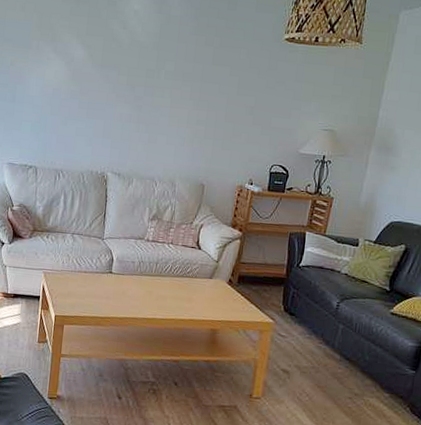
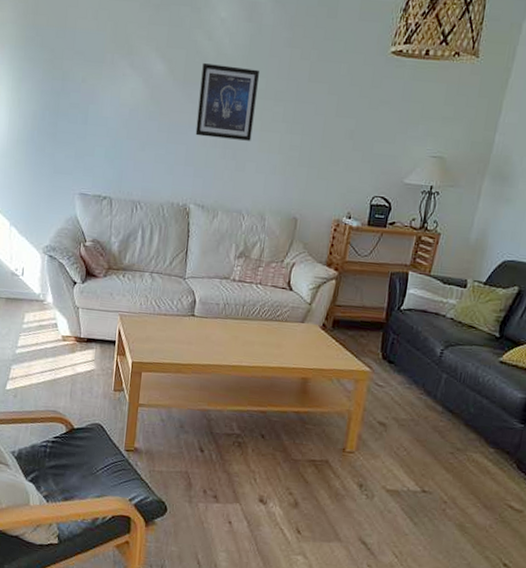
wall art: none [112,49,169,116] -> present [195,63,259,141]

